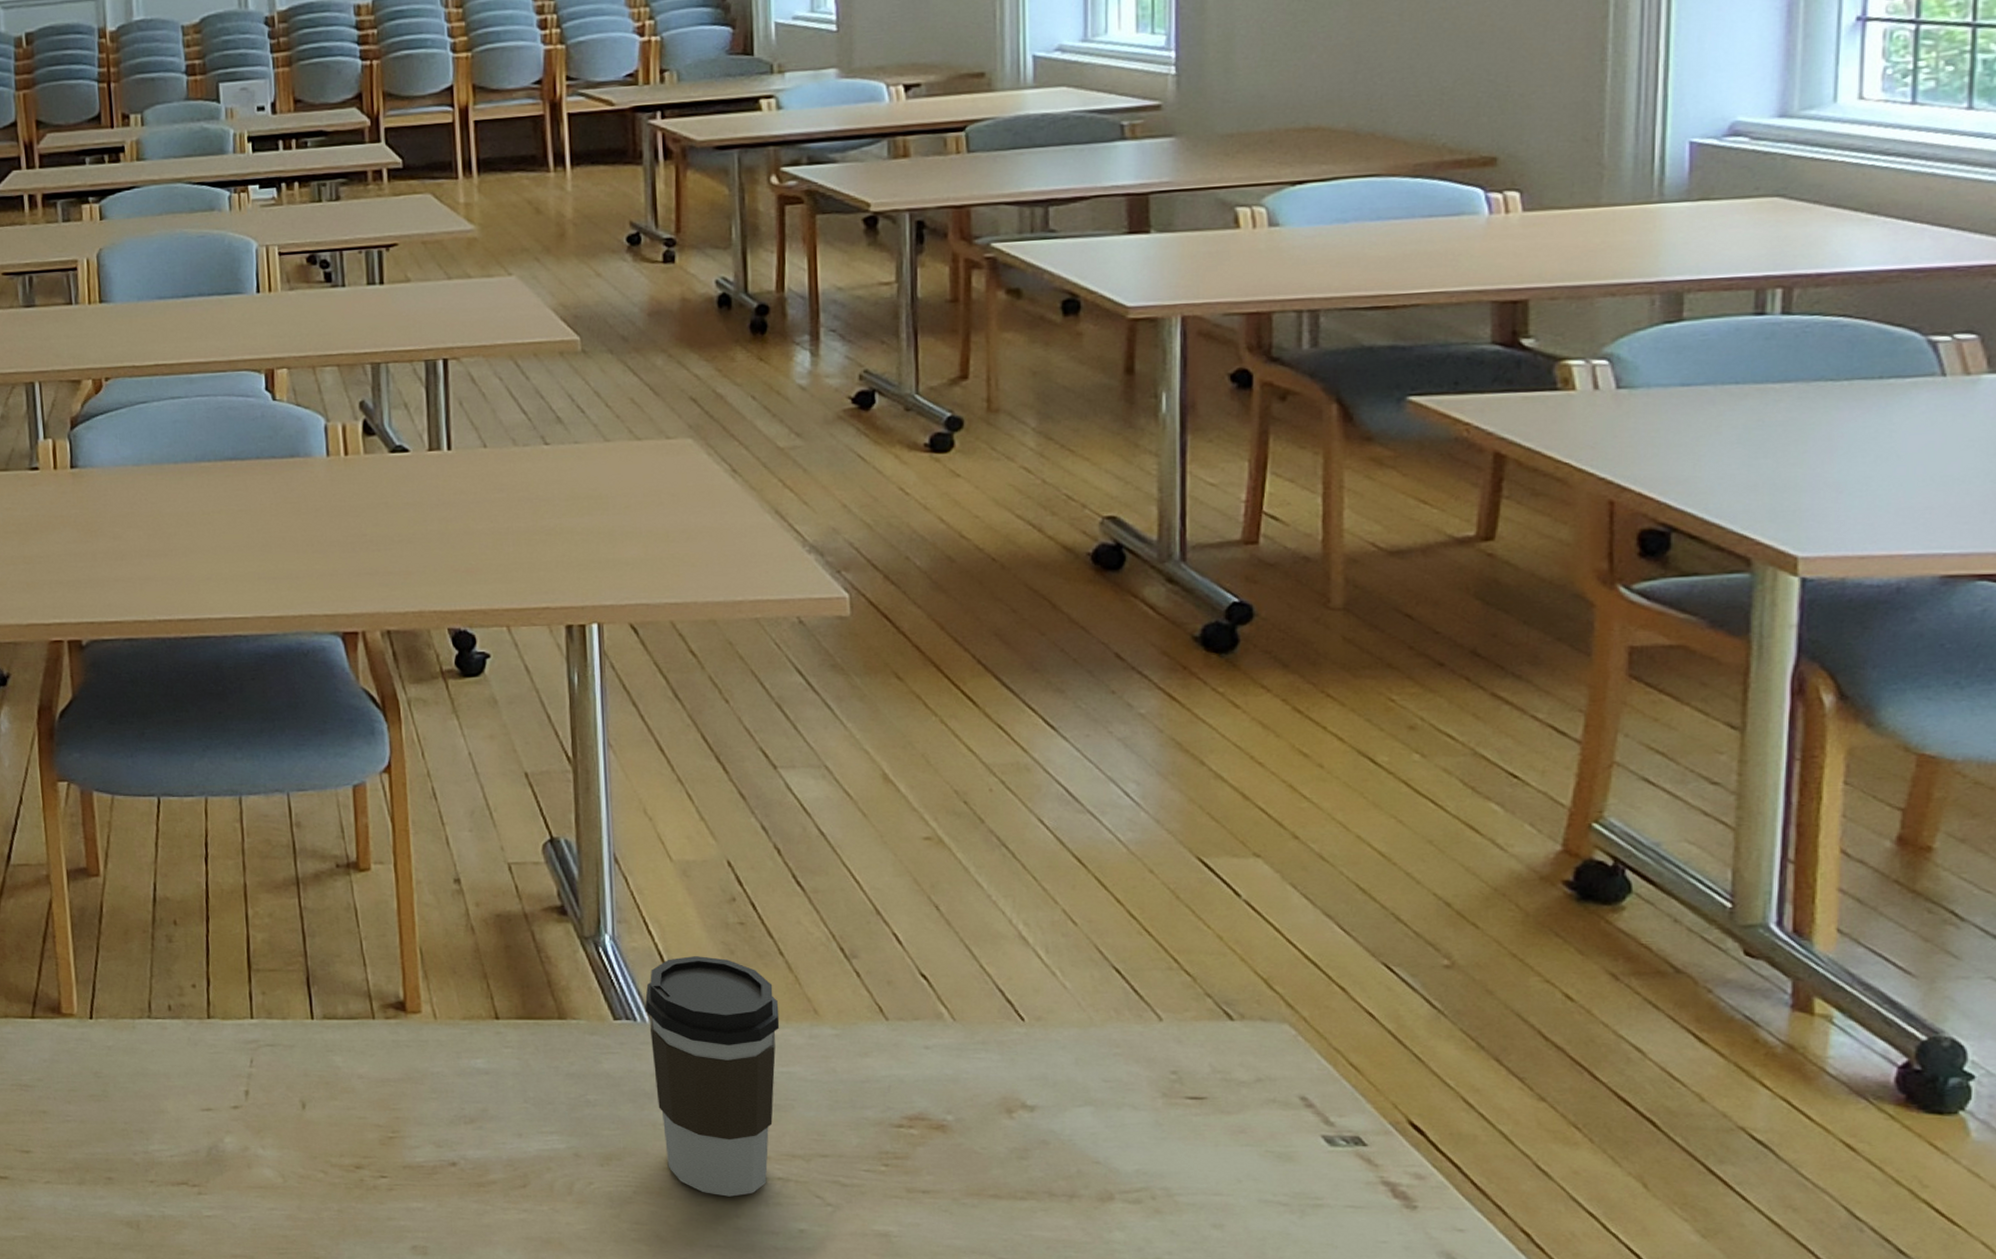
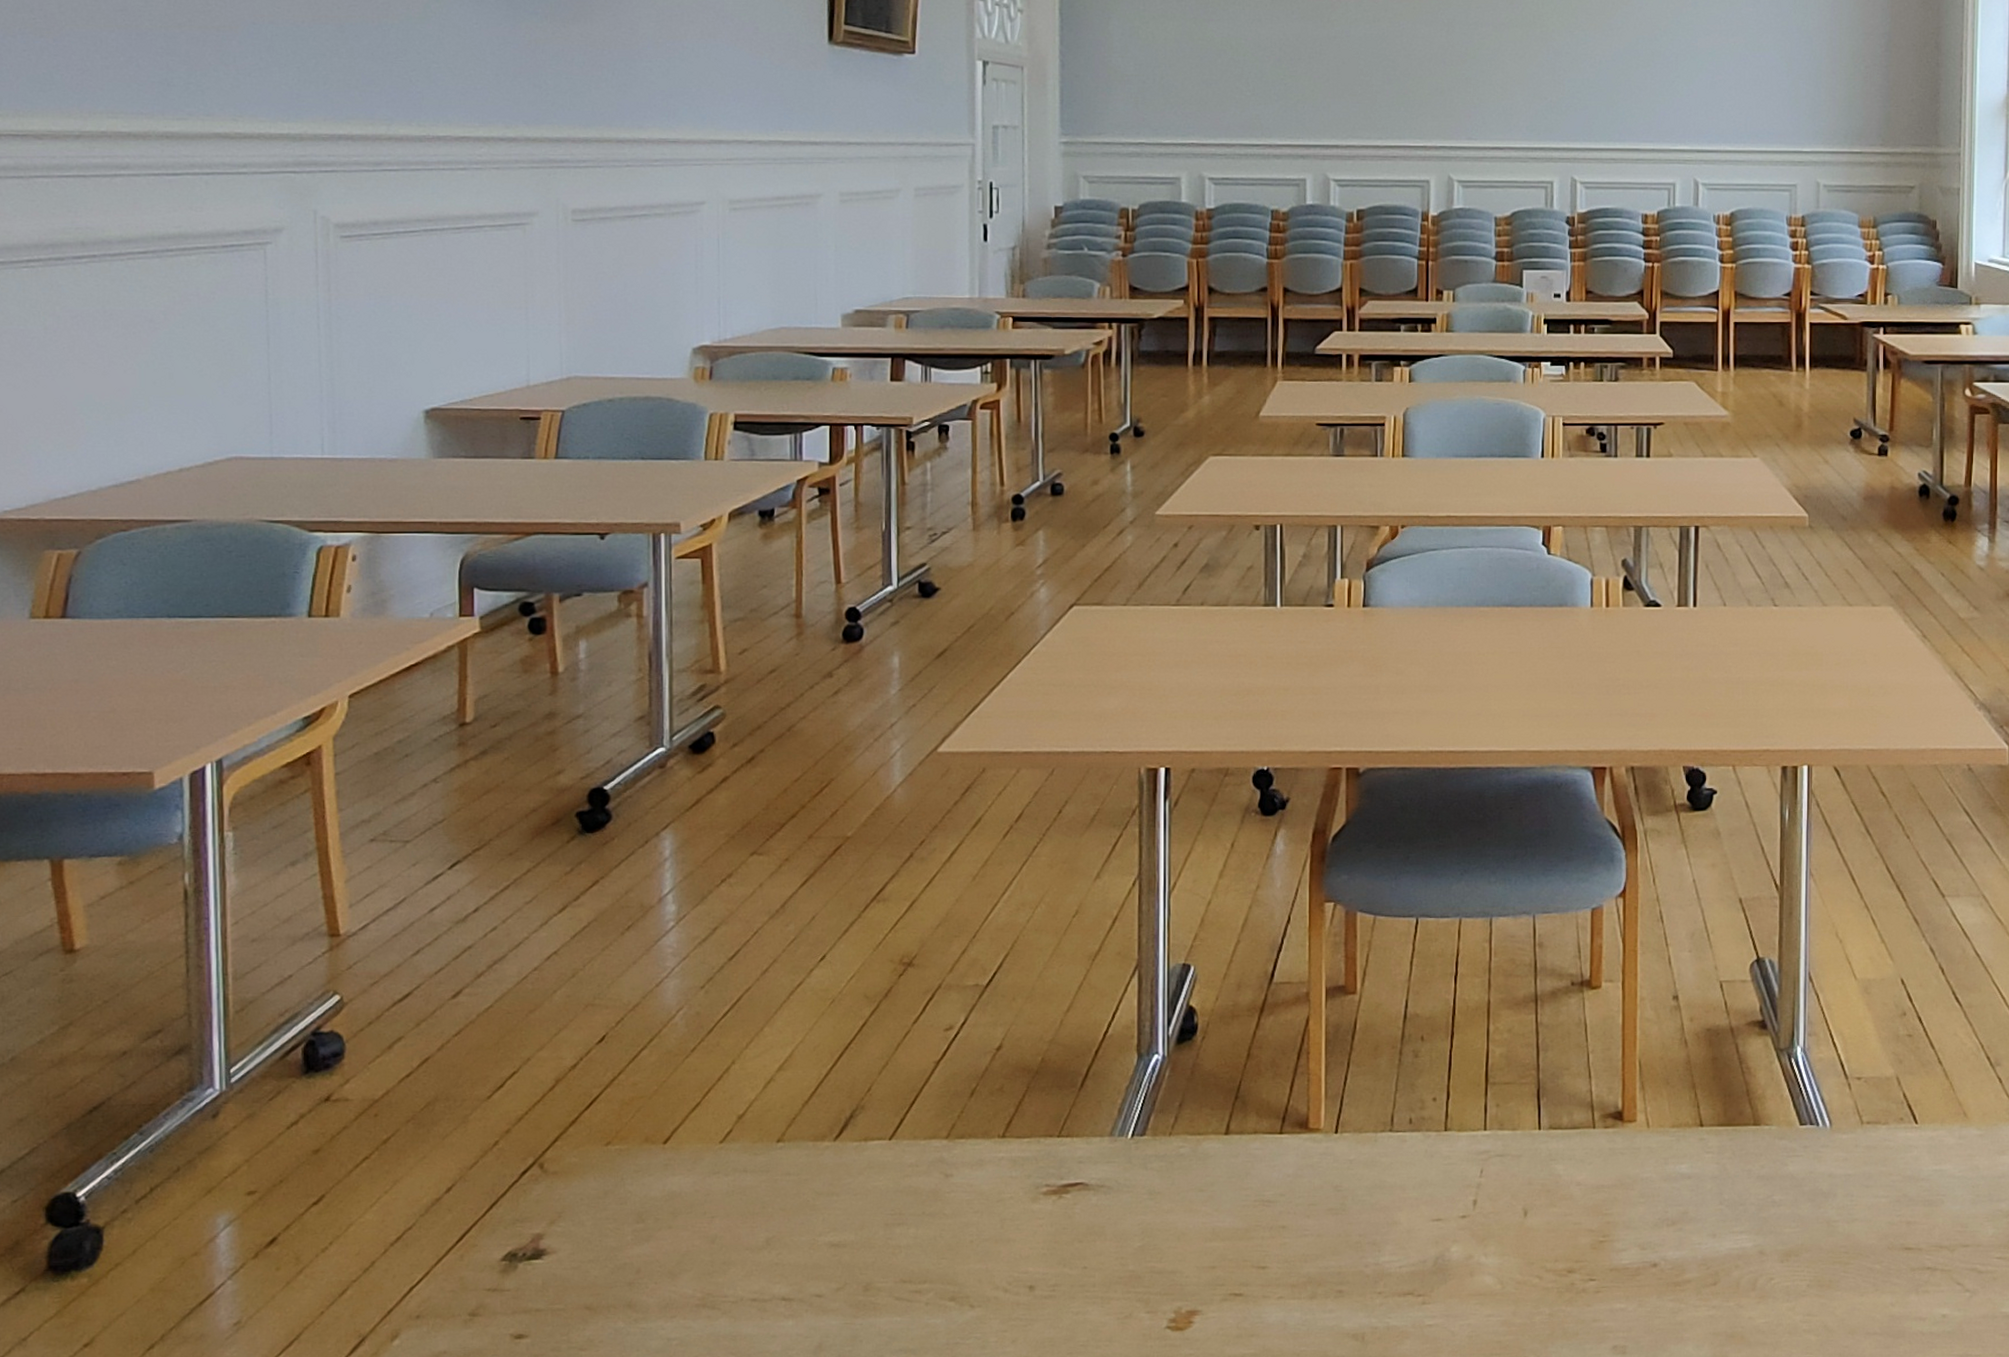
coffee cup: present [645,956,780,1197] -> none [1826,1065,1936,1287]

